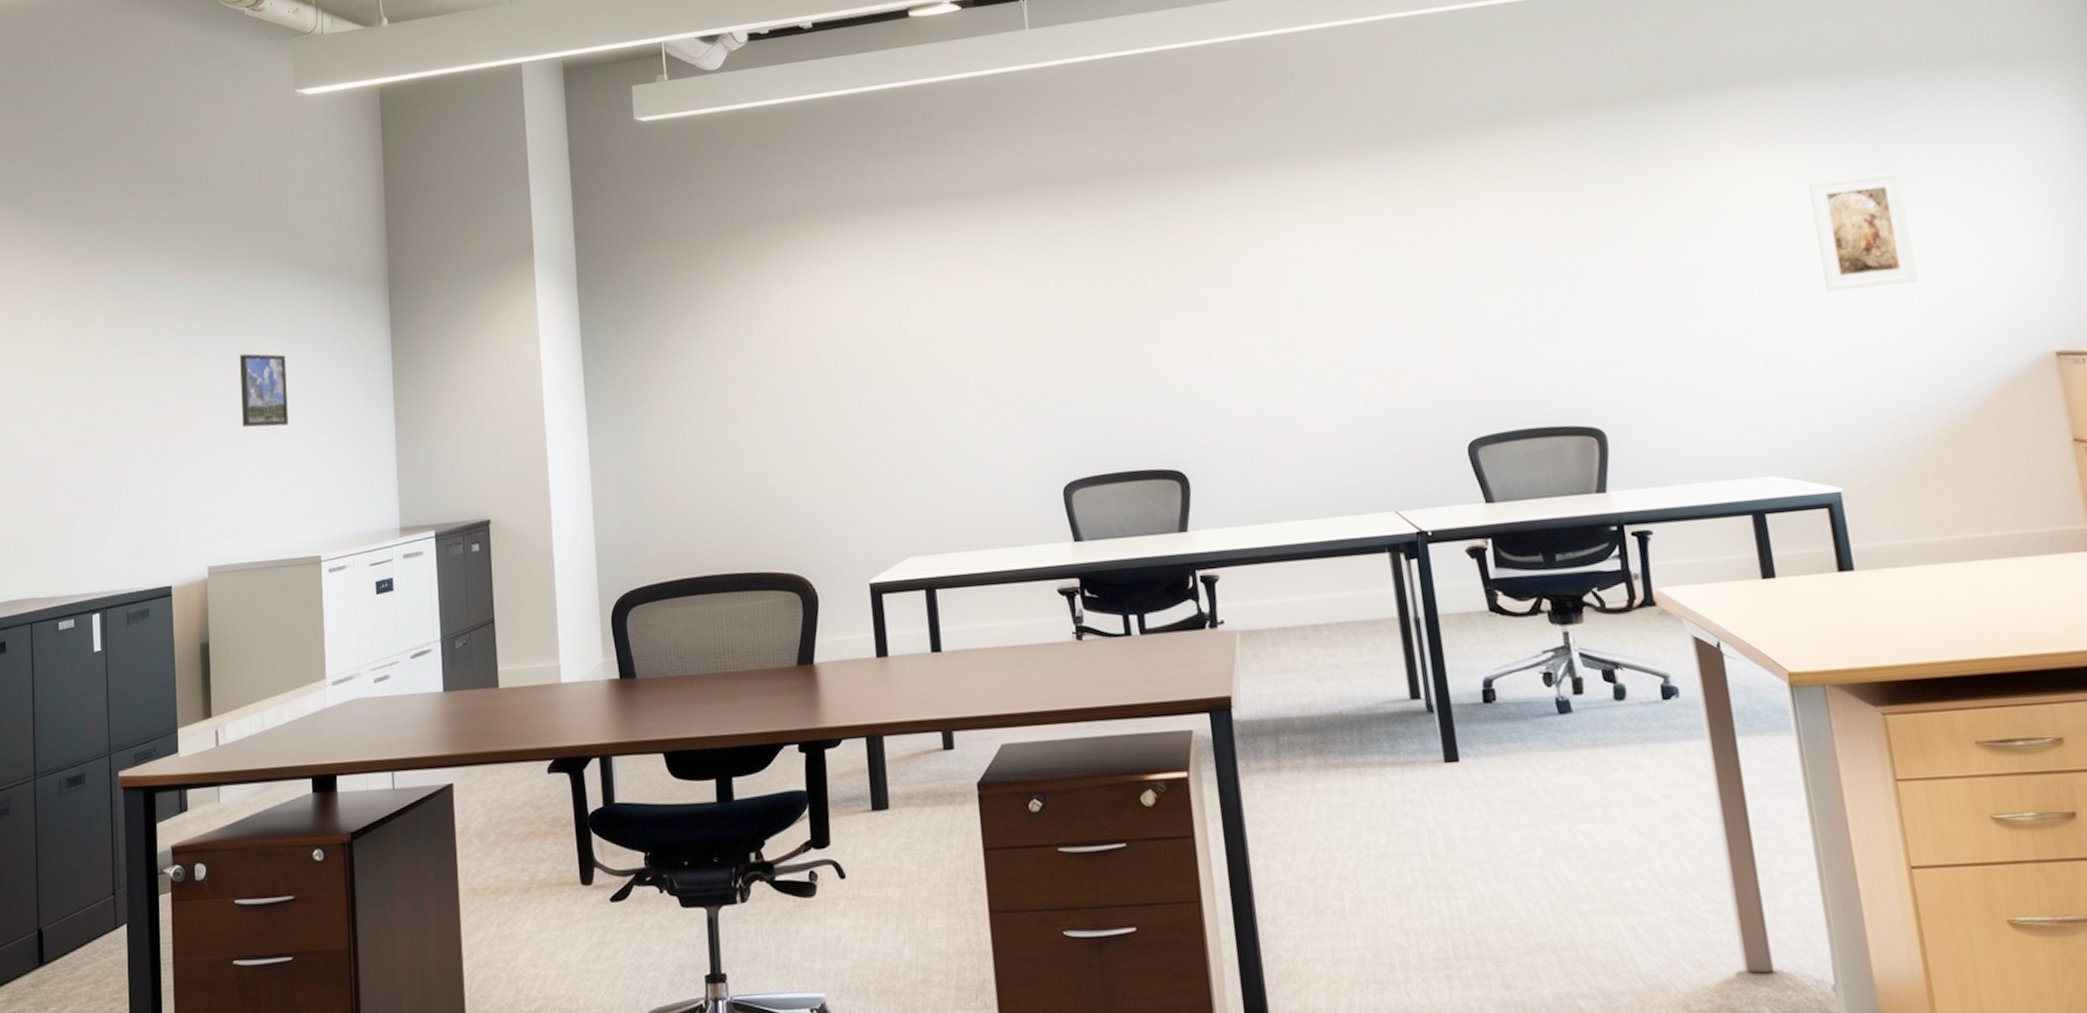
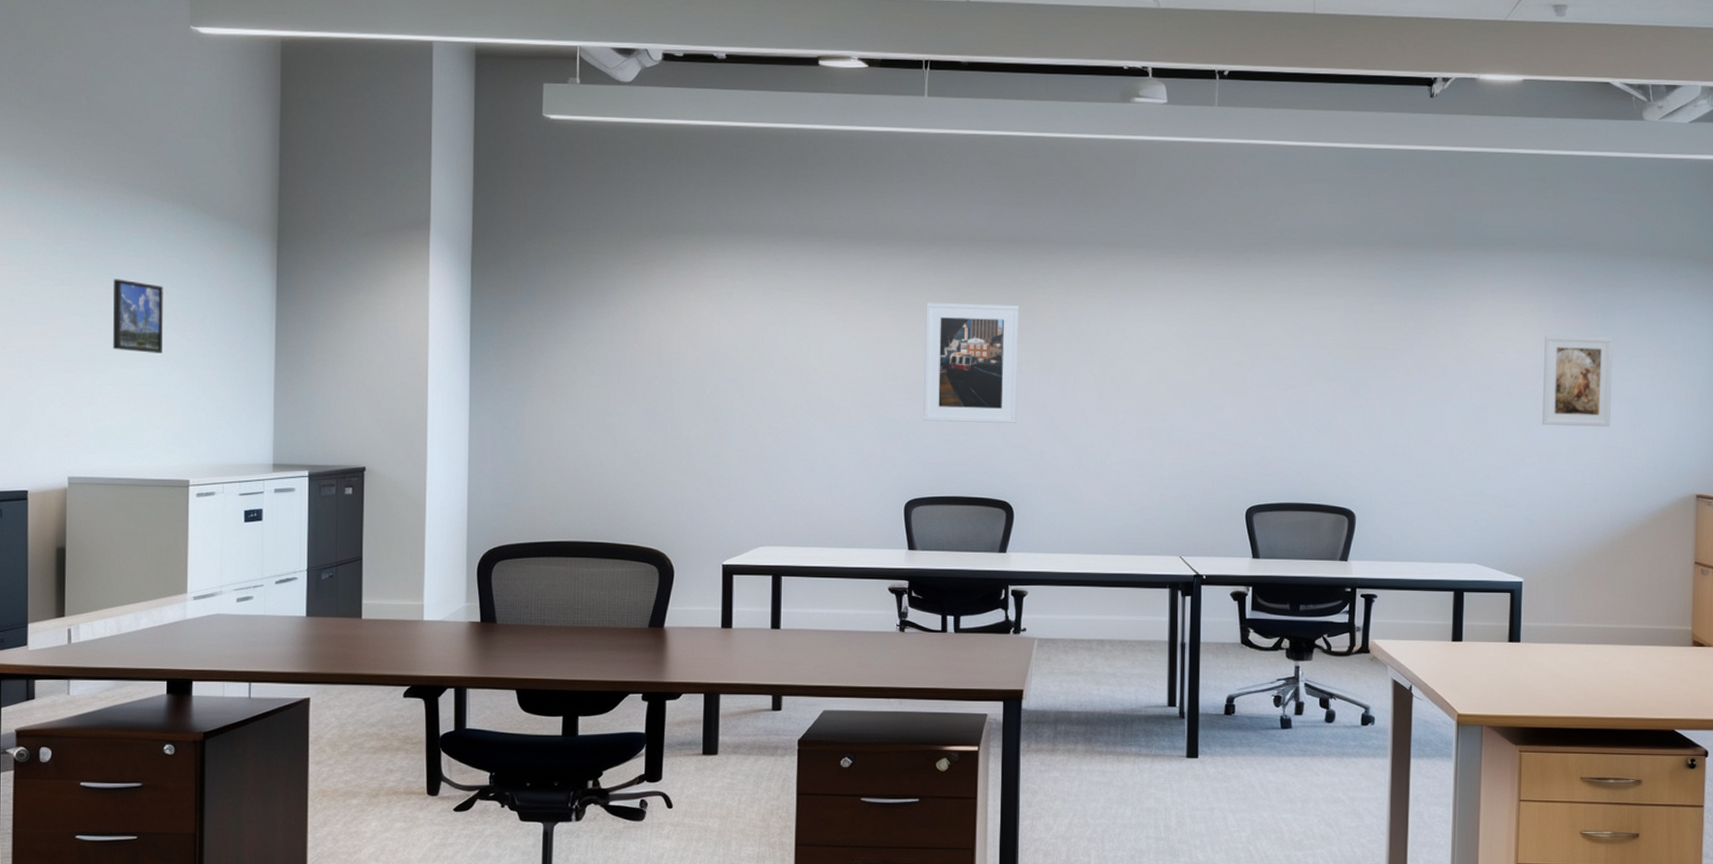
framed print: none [1057,242,1178,389] -> present [923,303,1020,423]

